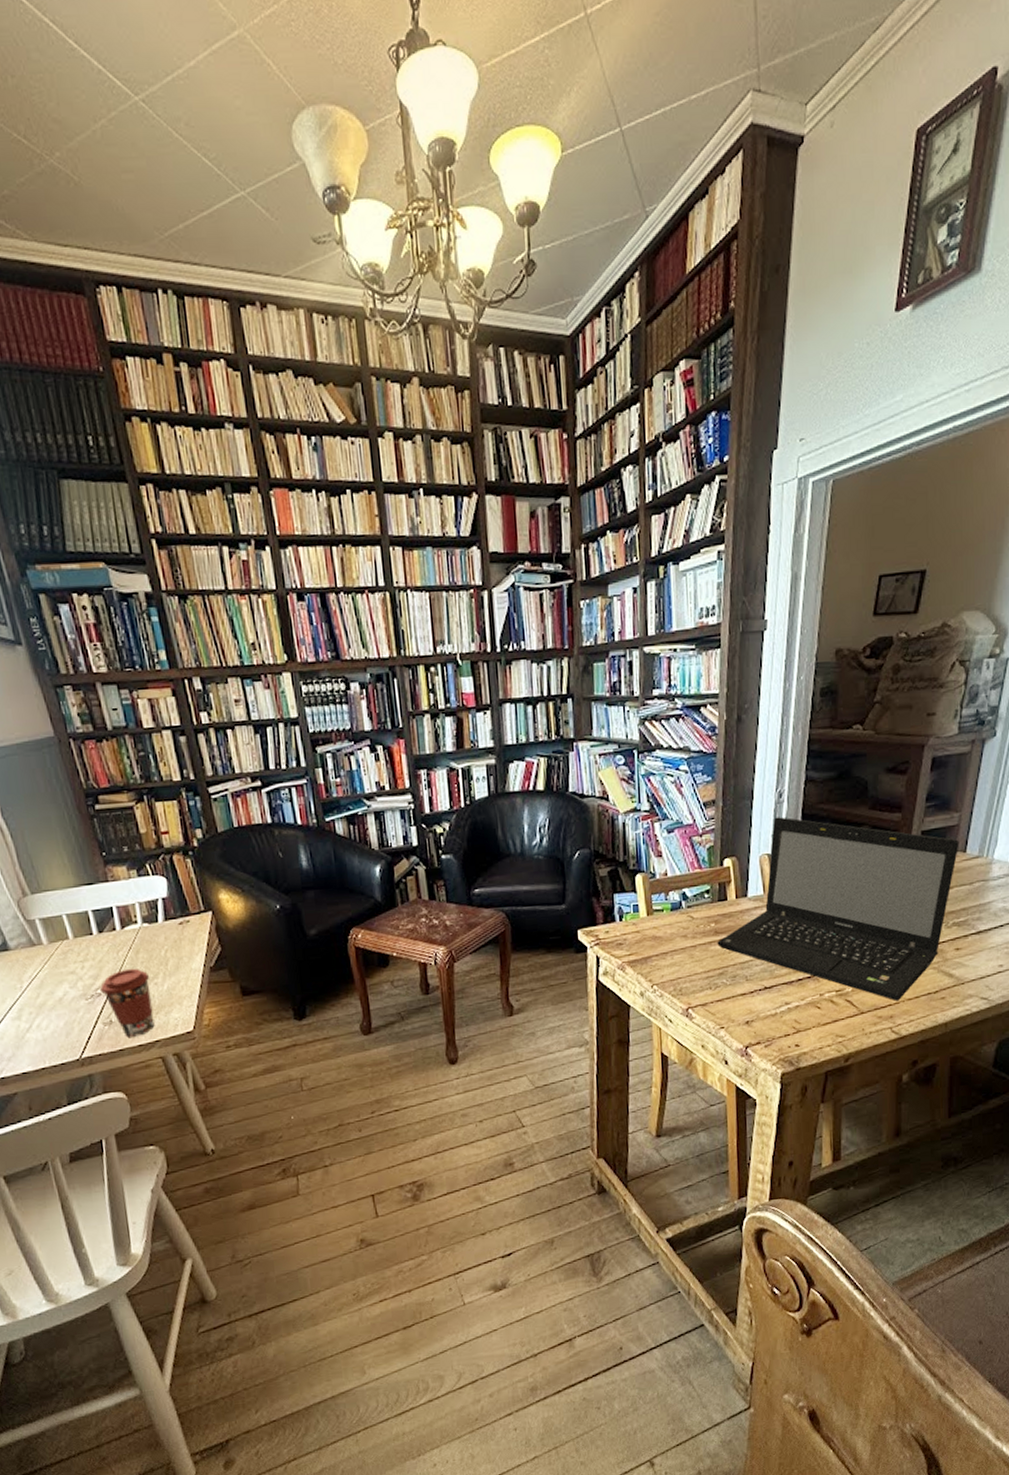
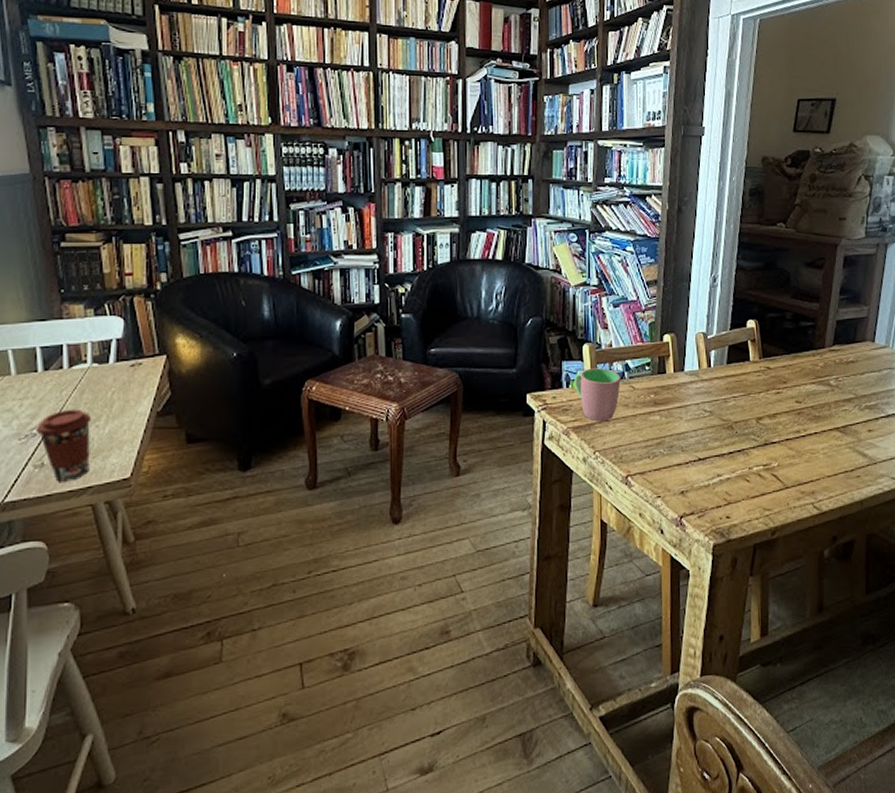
cup: none [627,898,678,955] -> present [574,368,621,422]
laptop: present [717,817,959,1001] -> none [656,299,869,478]

